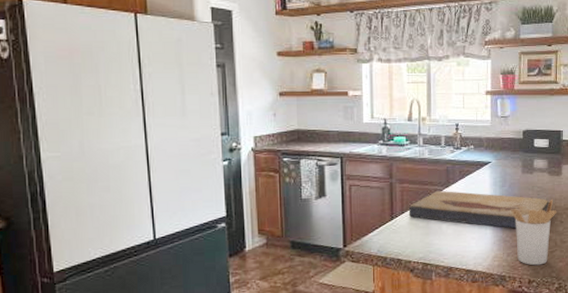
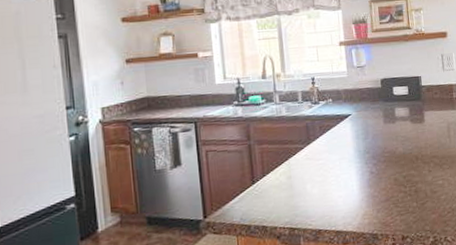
fish fossil: present [408,190,549,229] -> none [269,147,416,183]
utensil holder: present [510,199,557,266] -> none [375,148,424,220]

